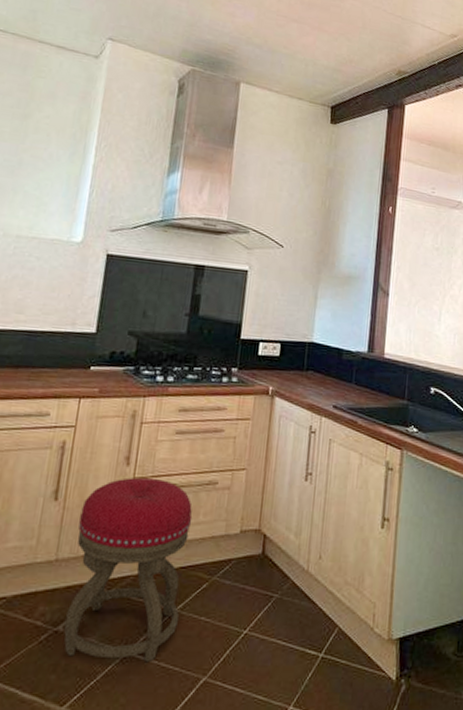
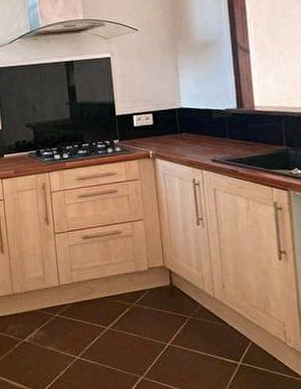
stool: present [64,477,193,663] -> none [22,232,112,365]

